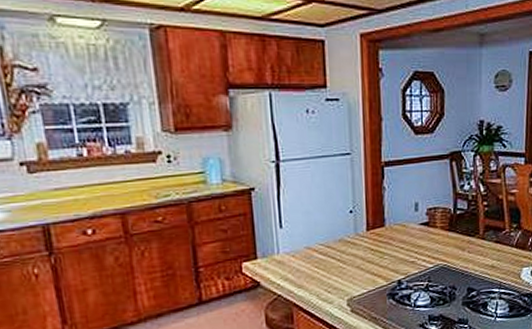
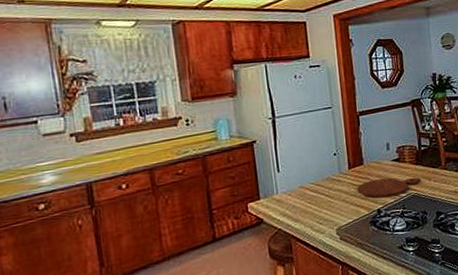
cutting board: none [375,244,453,267] -> present [357,177,421,198]

